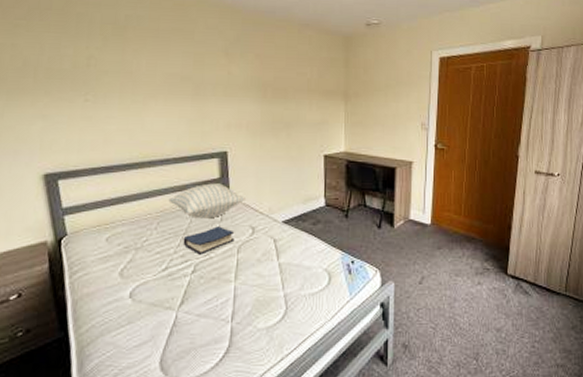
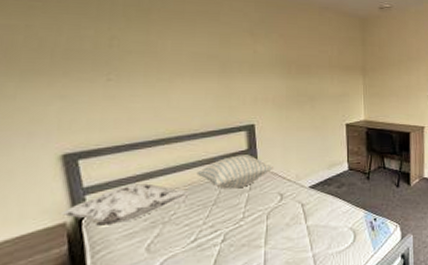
decorative pillow: none [41,207,161,247] -> present [59,183,189,226]
hardback book: present [183,226,235,255] -> none [212,195,264,224]

